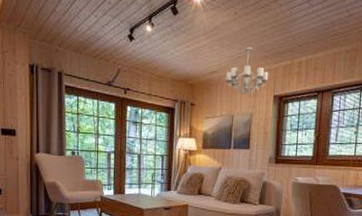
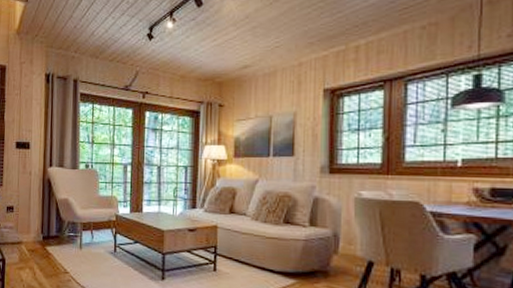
chandelier: present [226,46,269,96] -> none [261,33,316,92]

